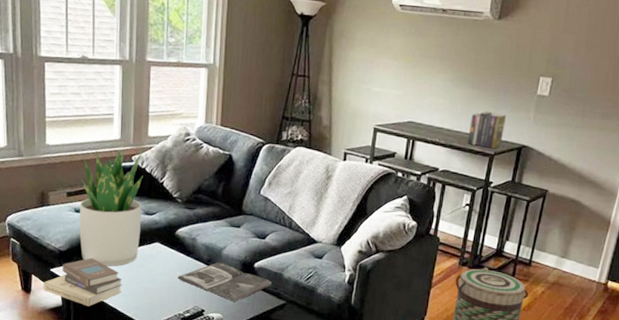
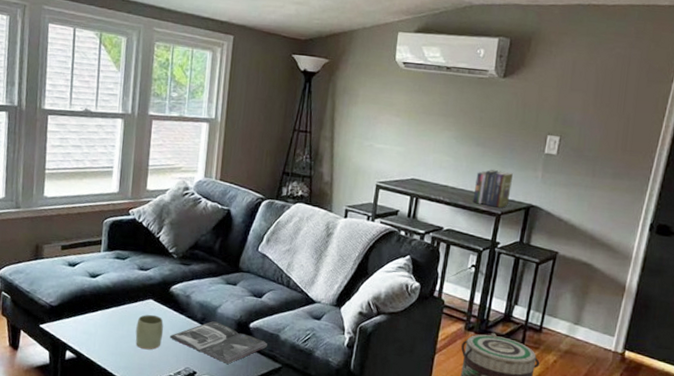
books: present [43,257,122,307] -> none [31,313,113,365]
planter: present [79,147,143,267] -> none [71,200,141,324]
mug: none [144,257,172,290] -> present [135,314,164,350]

